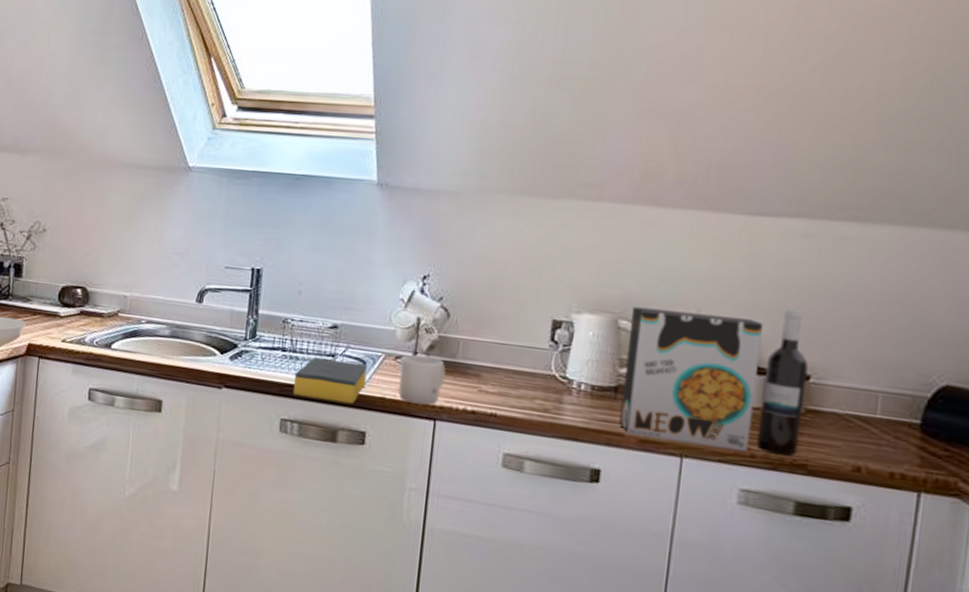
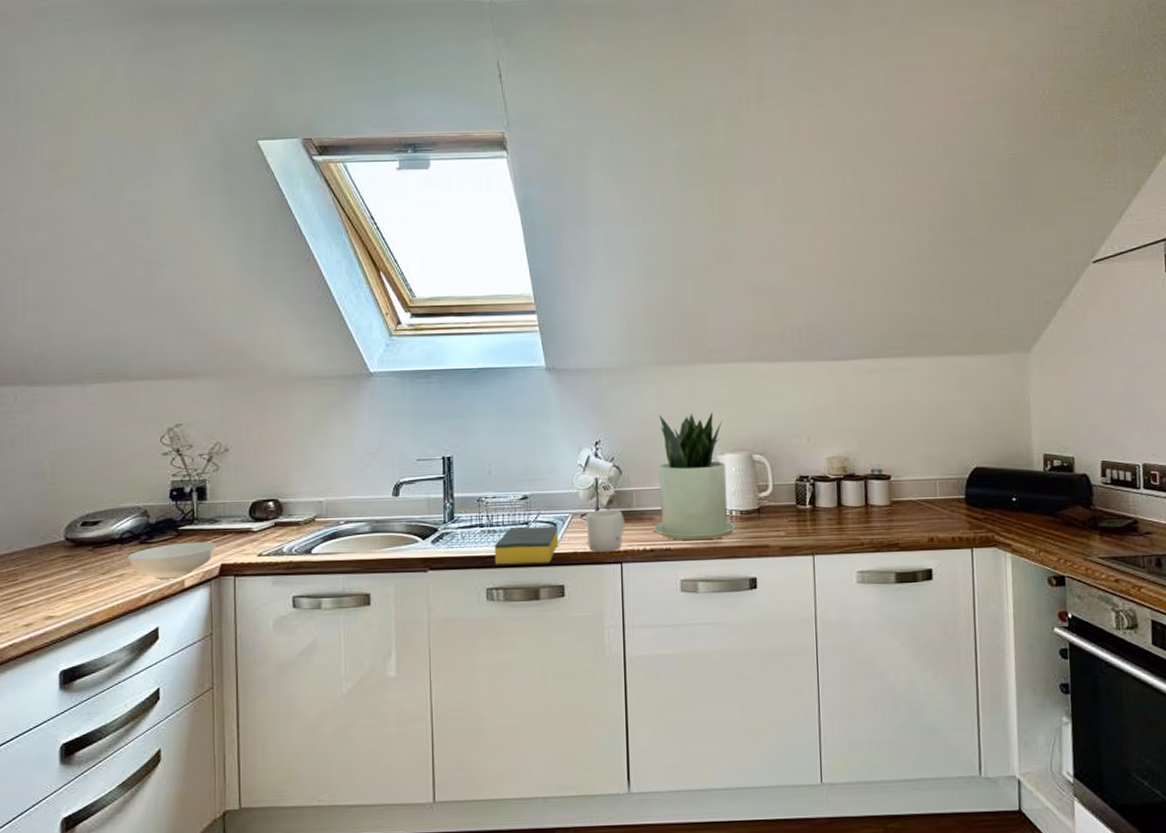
planter: none [479,255,586,414] -> present [653,412,736,541]
cereal box: present [619,306,764,451] -> none [761,439,858,546]
wine bottle: present [756,308,808,458] -> none [860,427,891,541]

